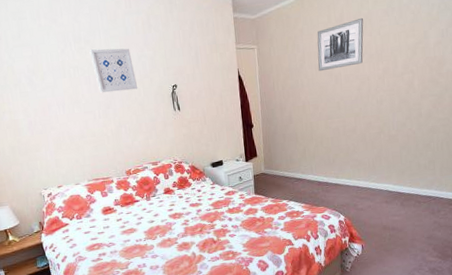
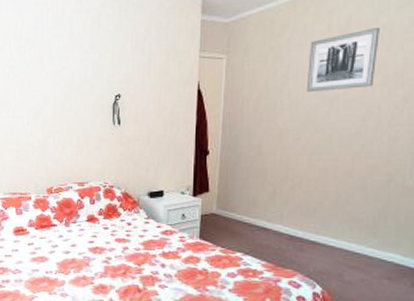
wall art: present [89,48,138,93] -> none [28,48,76,97]

